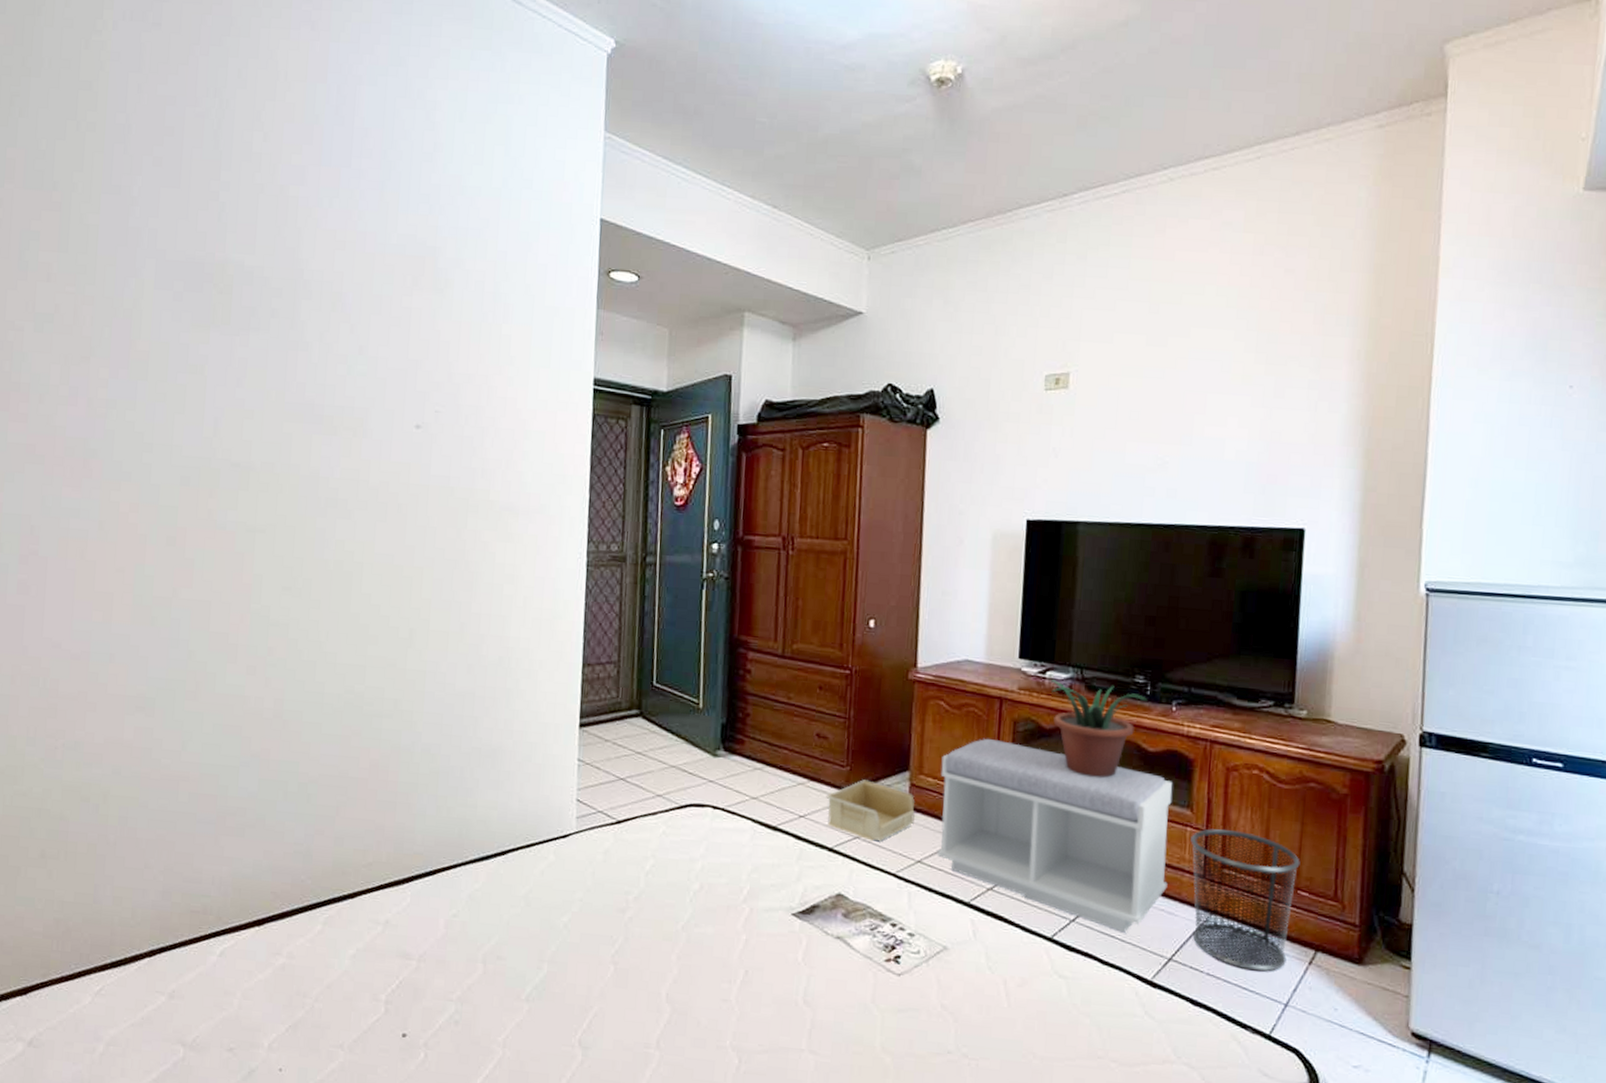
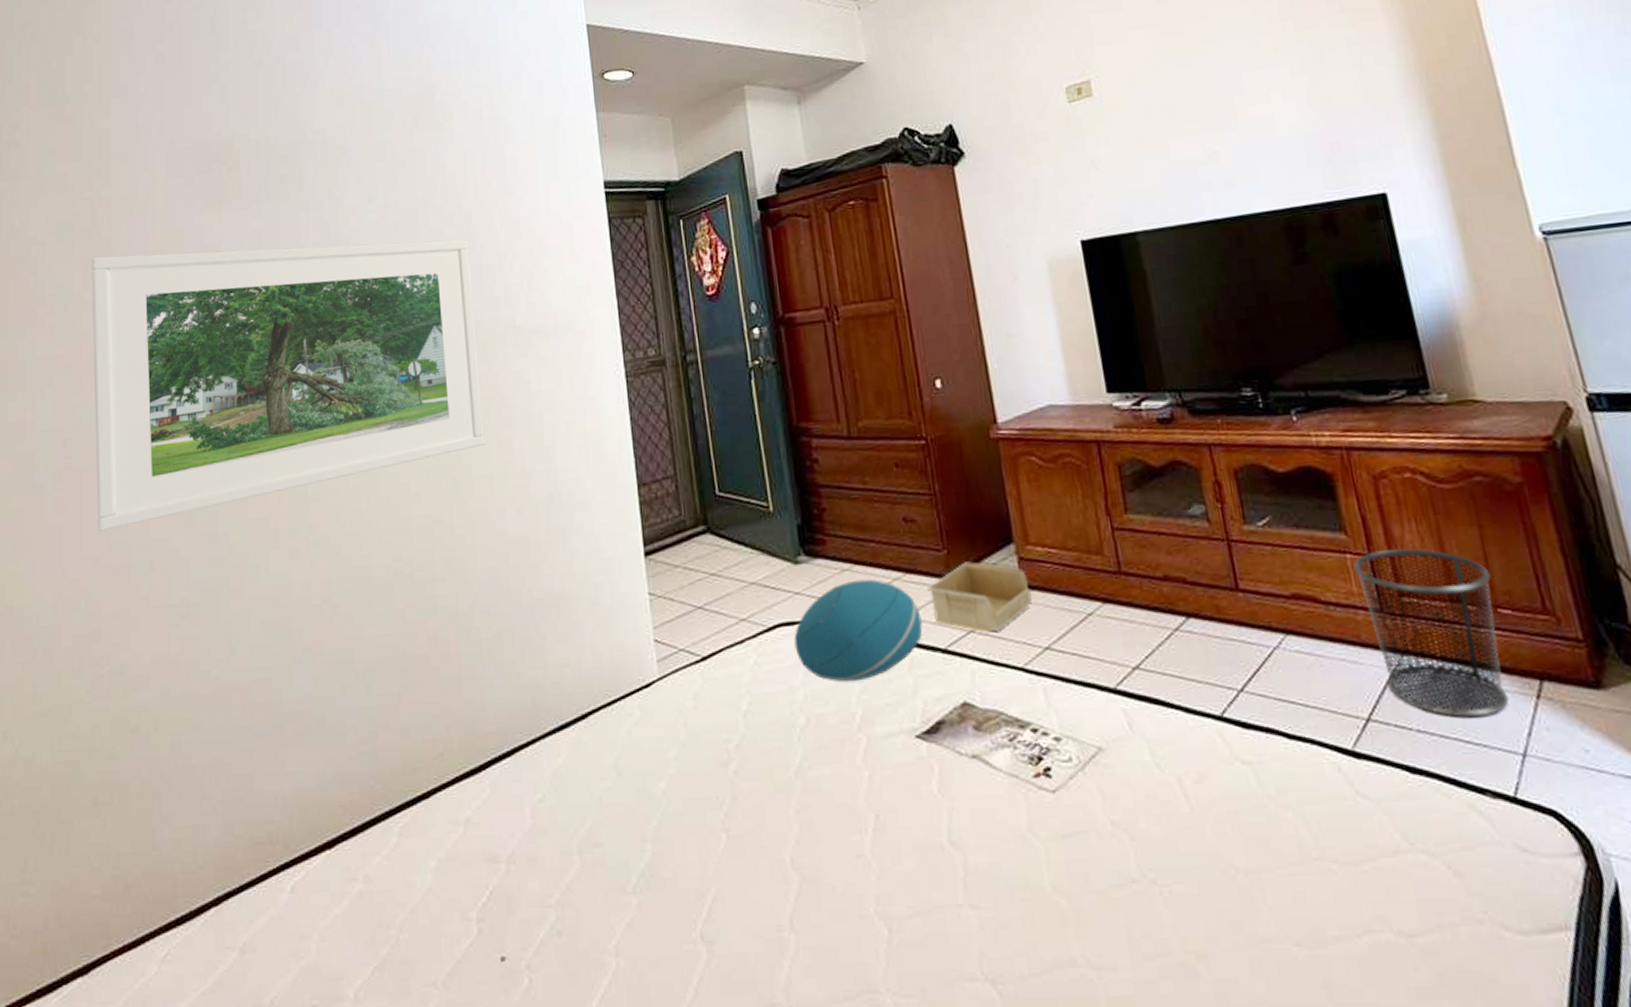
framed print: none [60,354,454,618] -> present [92,240,485,531]
cushion: none [700,778,817,862] -> present [794,579,923,682]
bench: present [937,738,1173,933] -> none [1047,489,1342,696]
potted plant: present [1050,679,1148,778] -> none [1147,405,1262,514]

